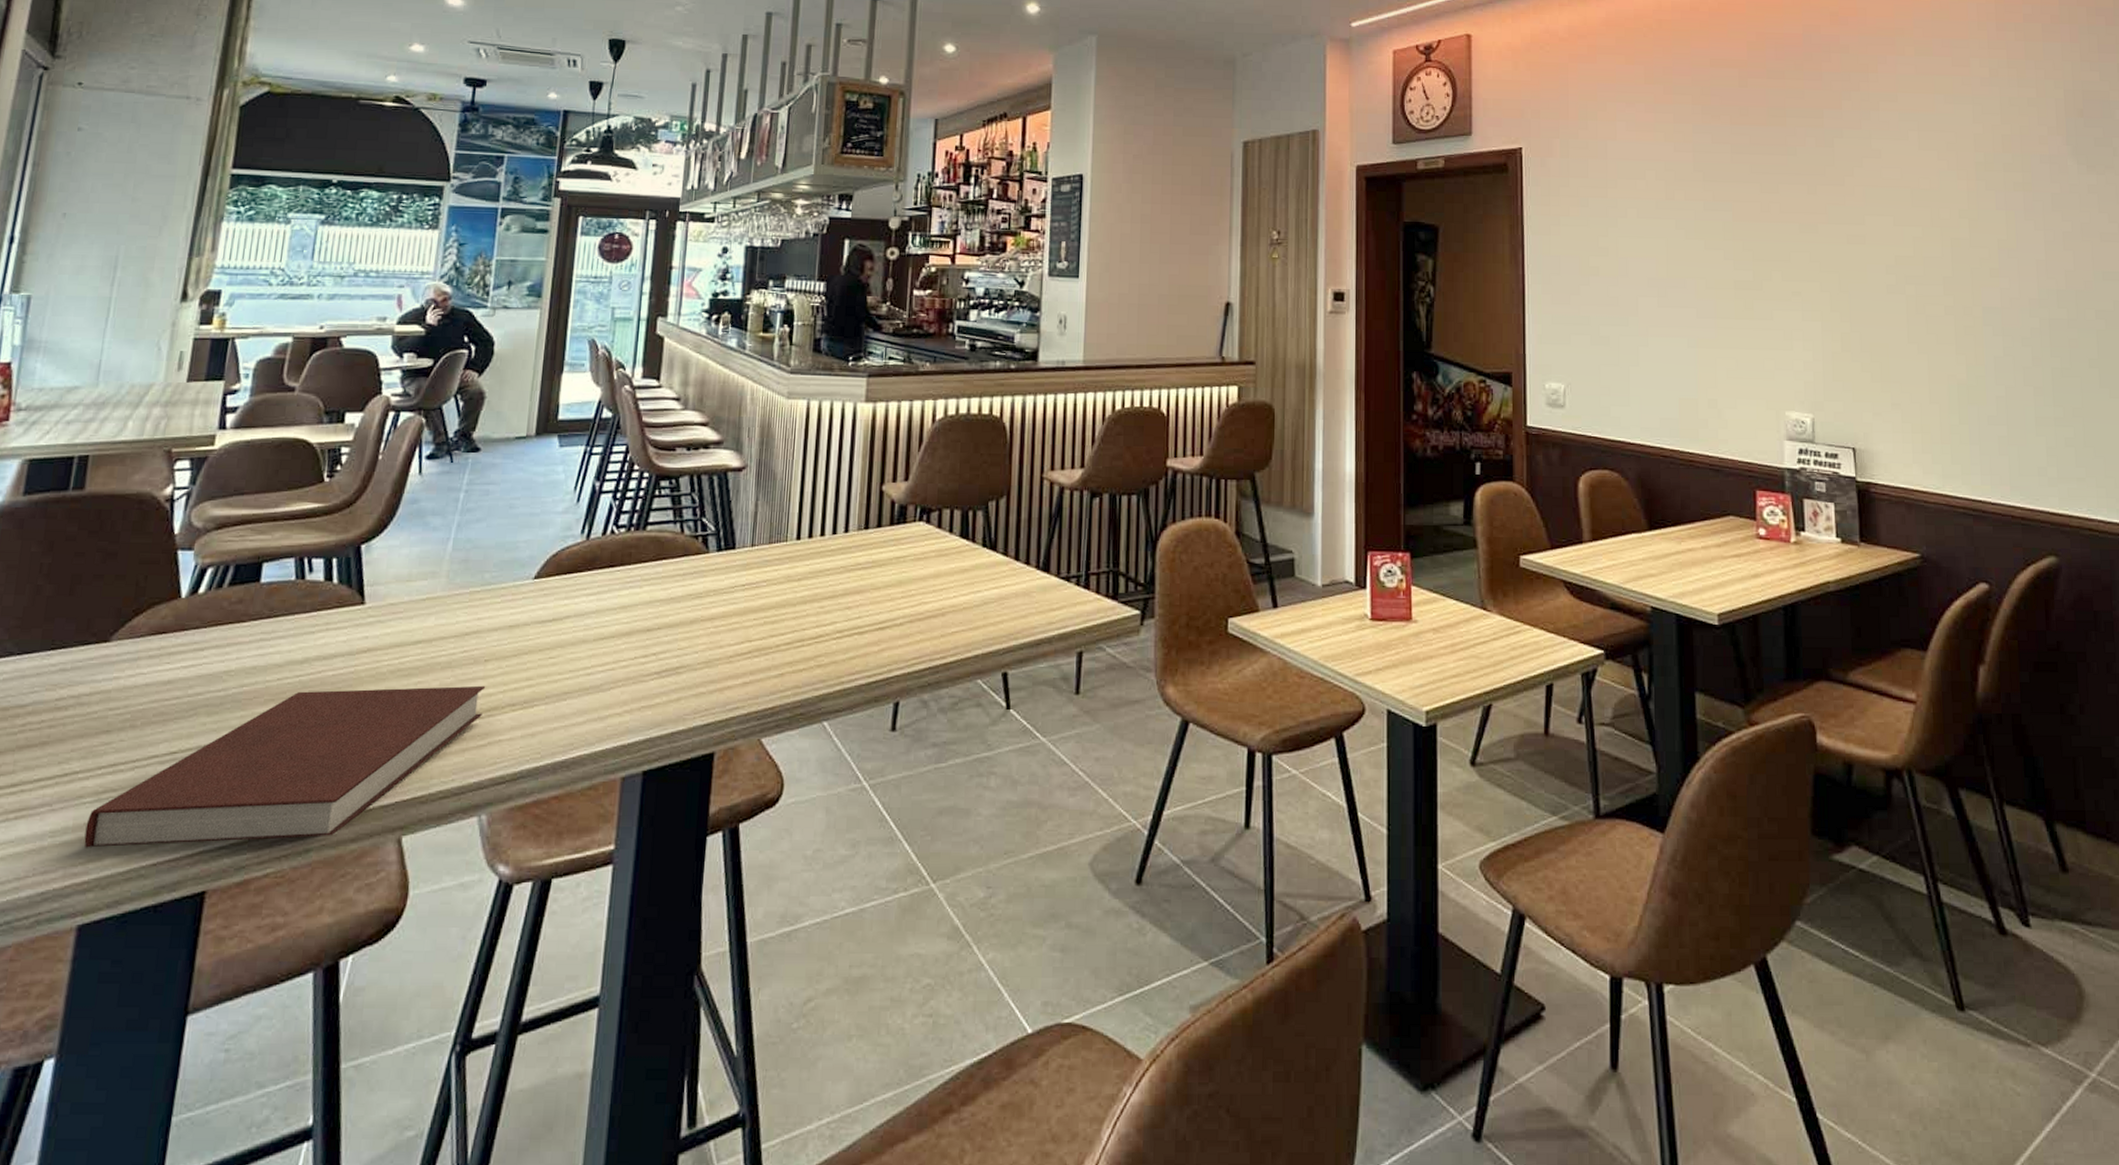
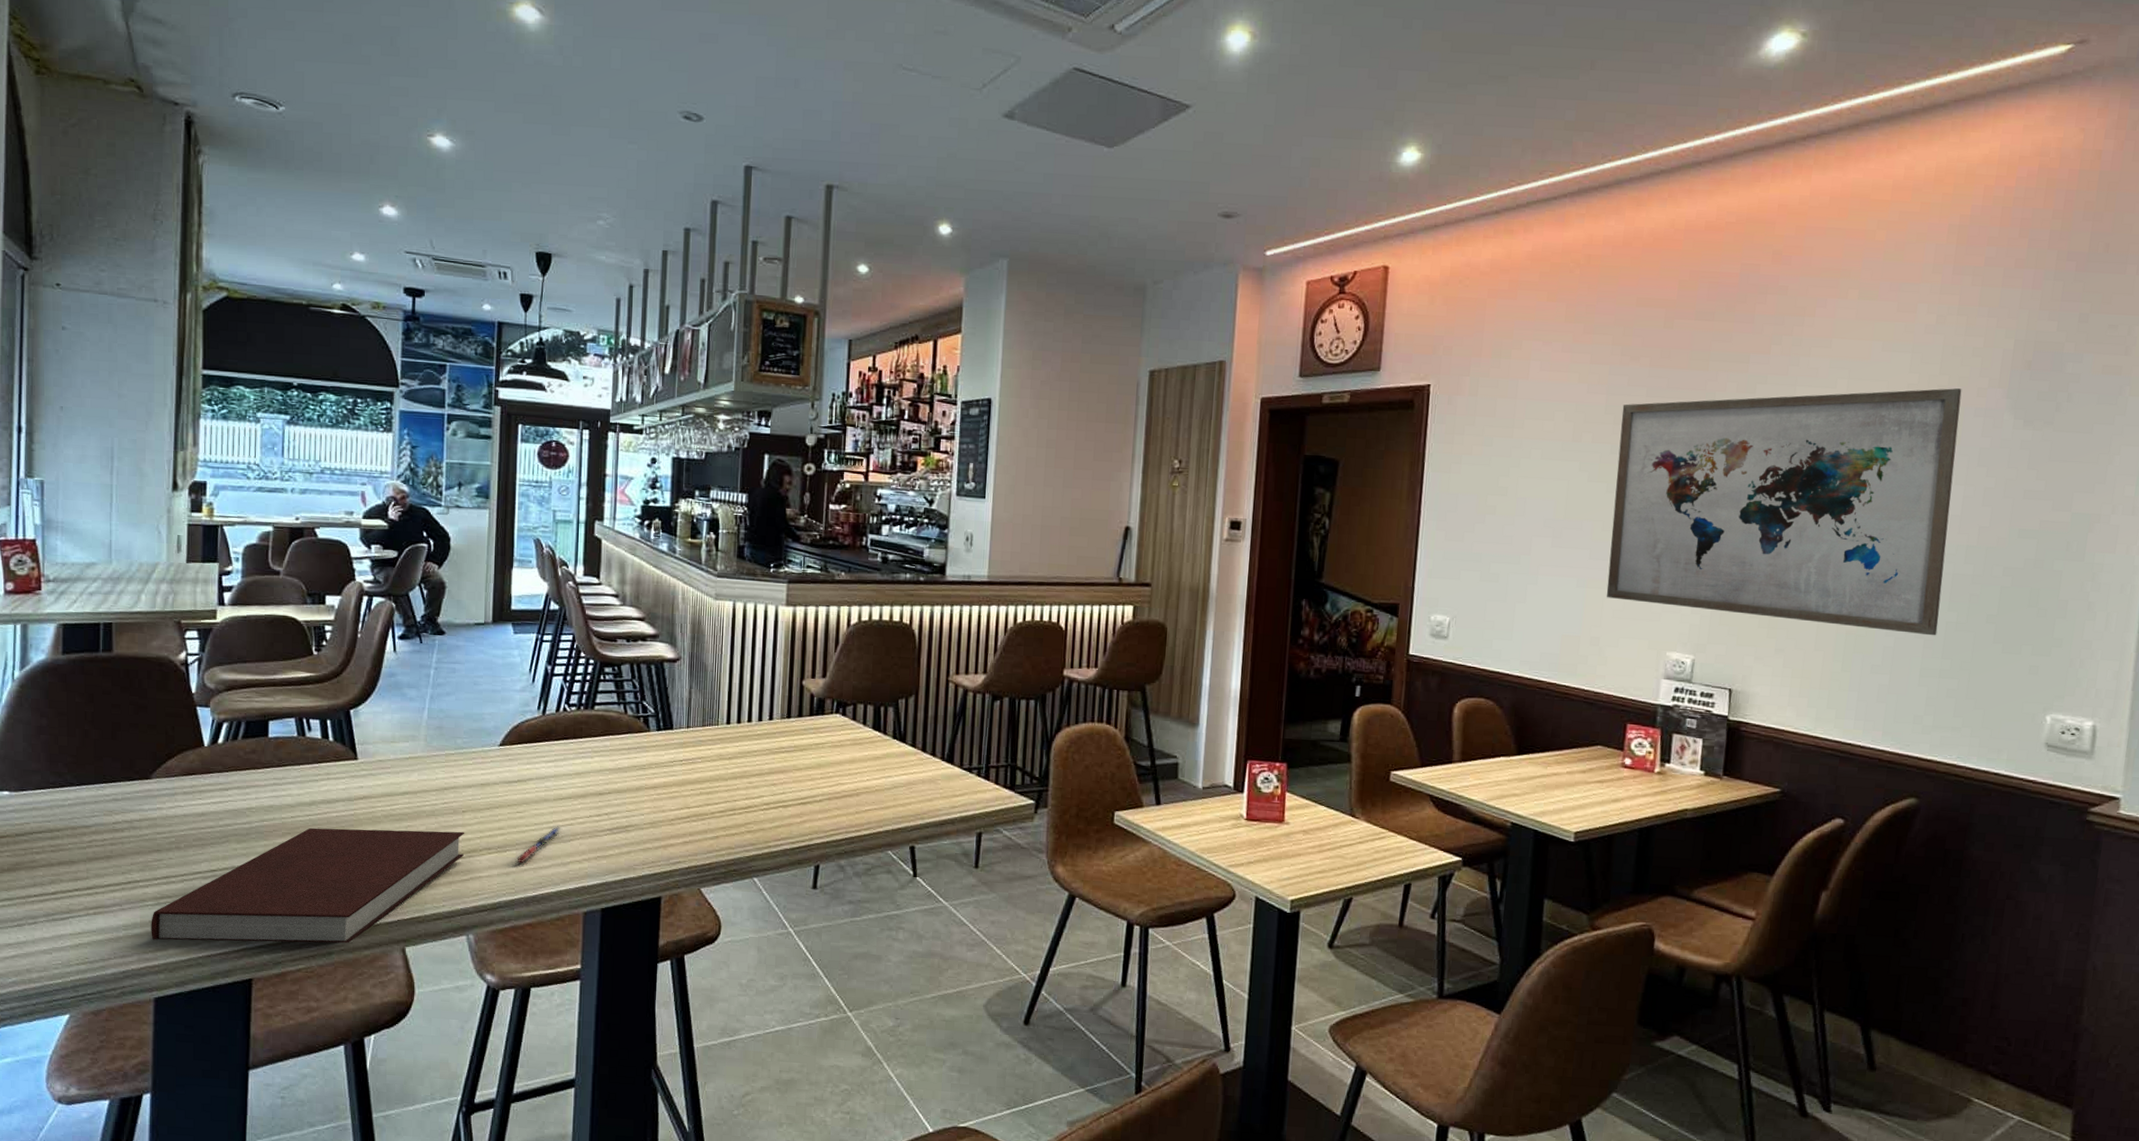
pen: none [544,672,602,721] -> present [515,826,563,863]
wall art: none [1710,137,2045,383] -> present [1606,388,1962,636]

